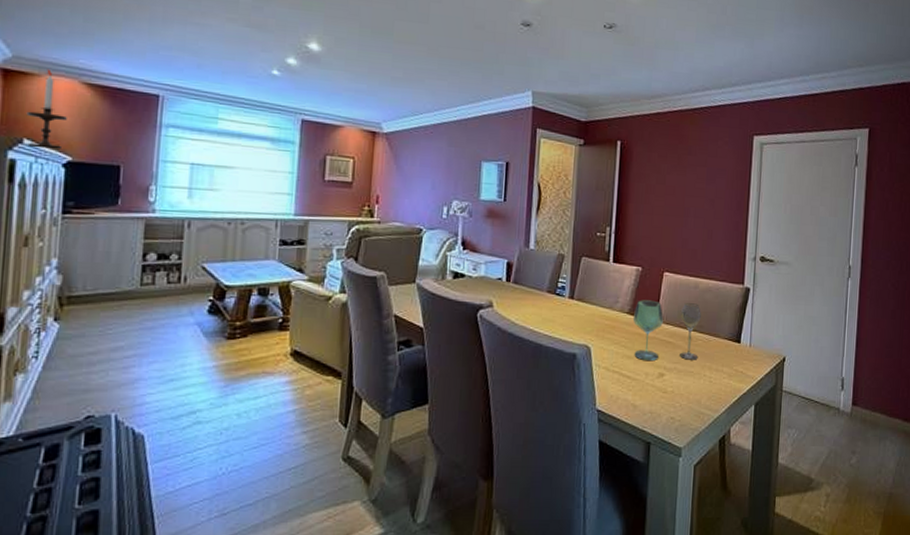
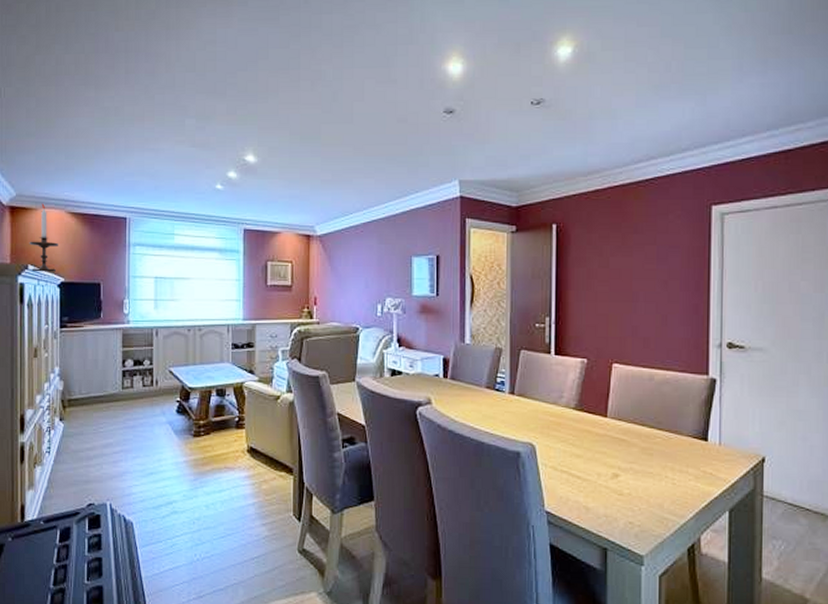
wine glass: present [632,300,664,360] -> none [580,394,615,460]
wineglass: present [680,303,701,360] -> none [635,397,659,460]

